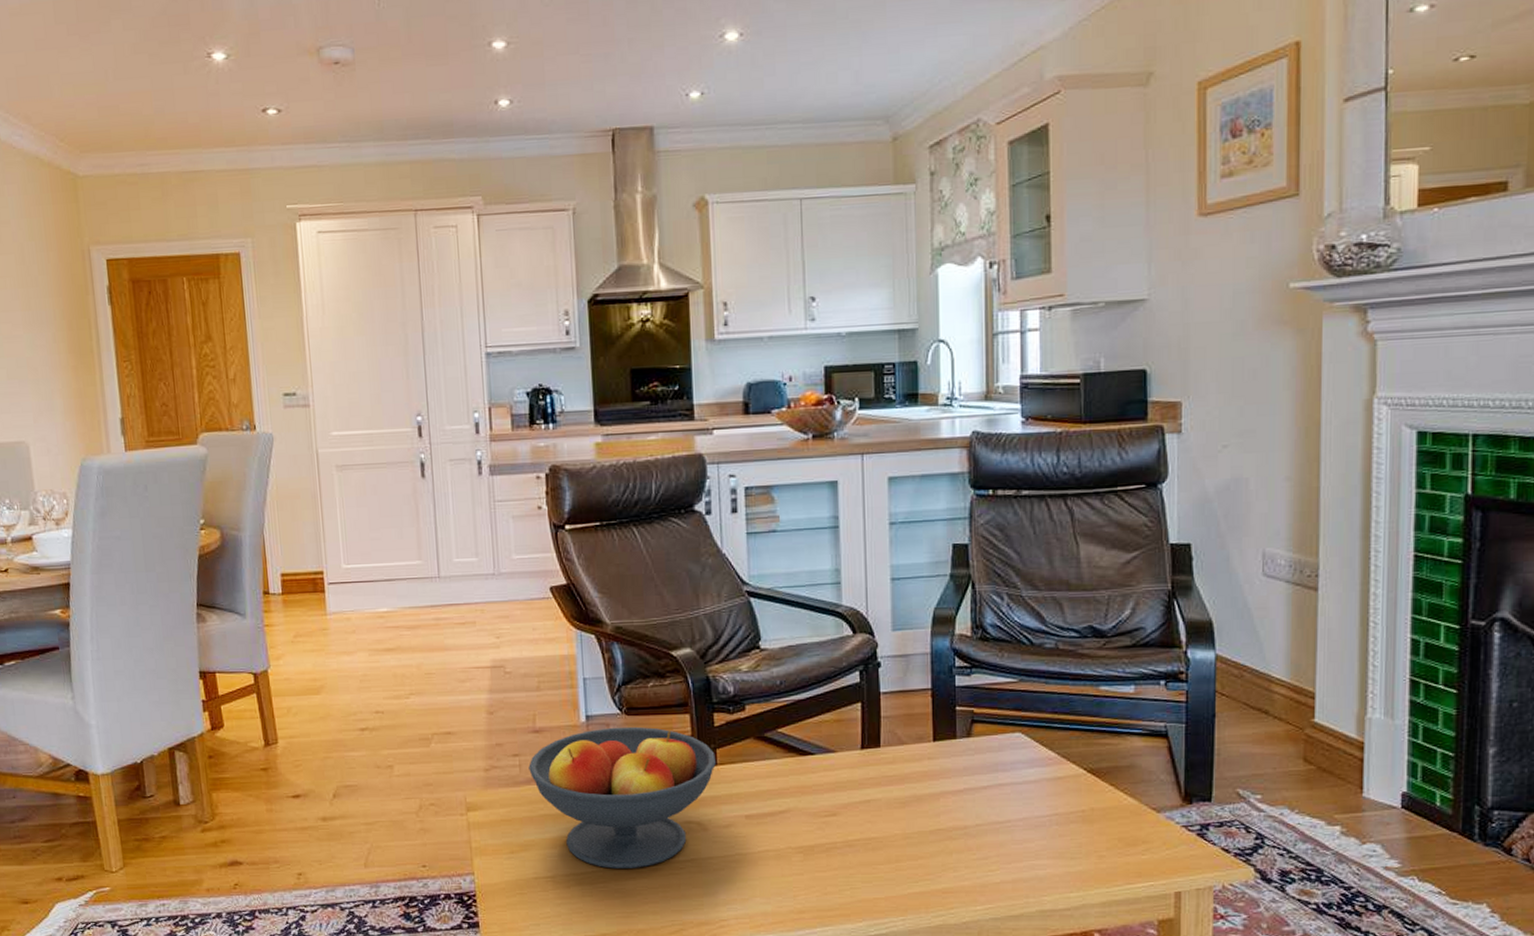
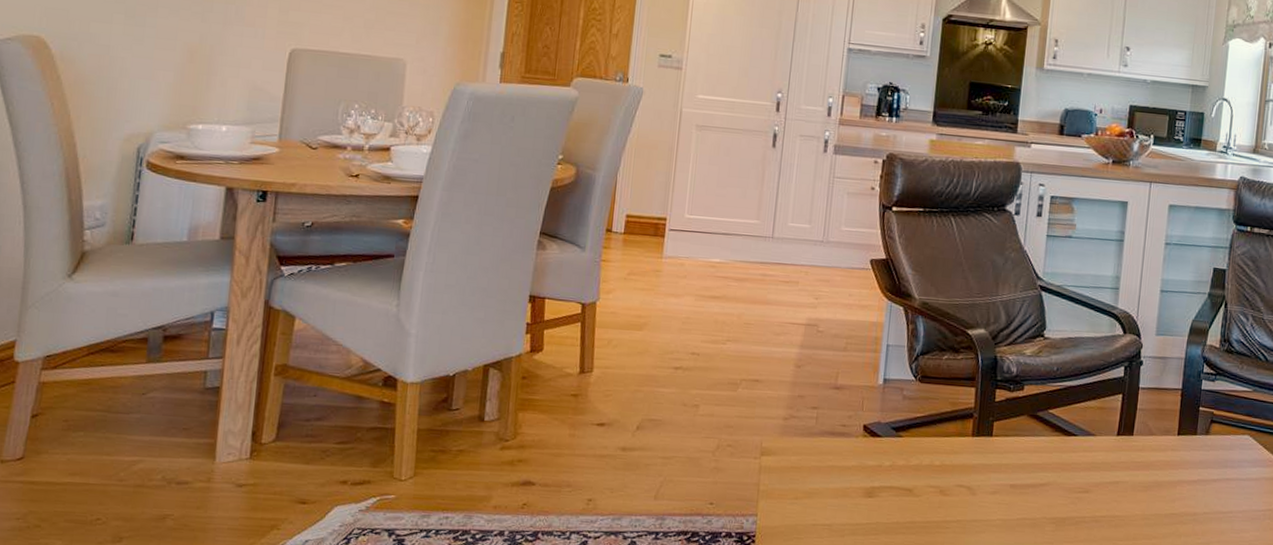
fruit bowl: present [528,726,716,869] -> none [824,392,993,524]

